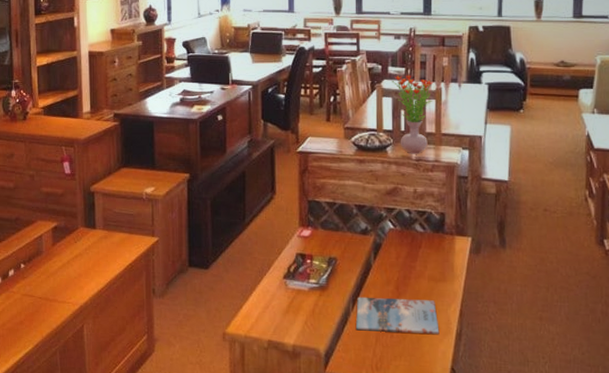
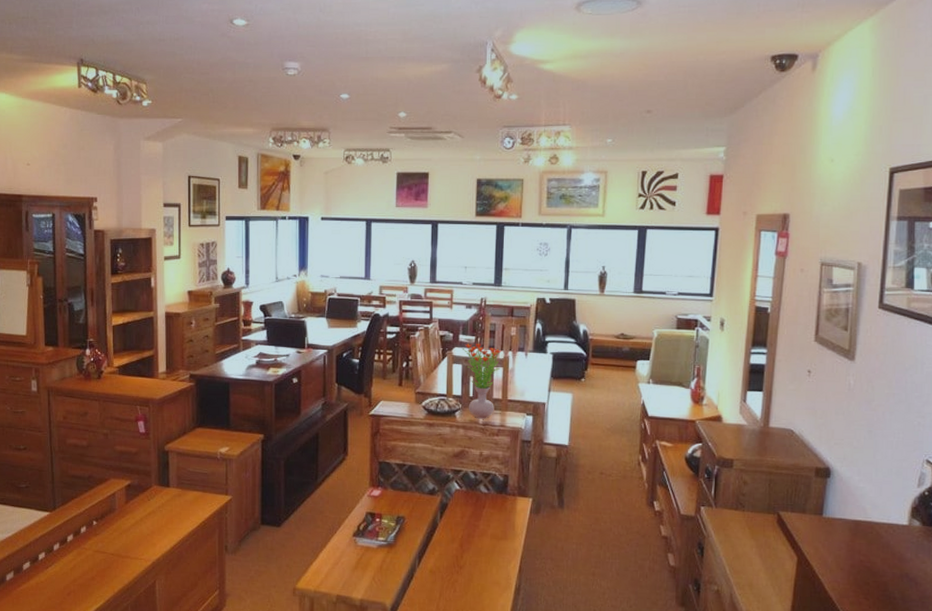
magazine: present [356,296,440,334] -> none [421,553,500,589]

